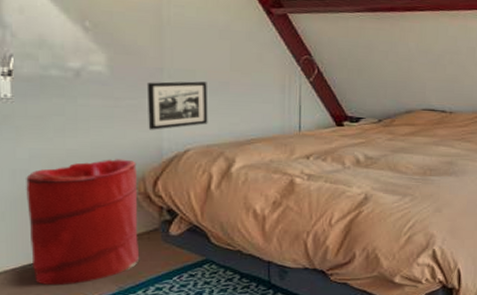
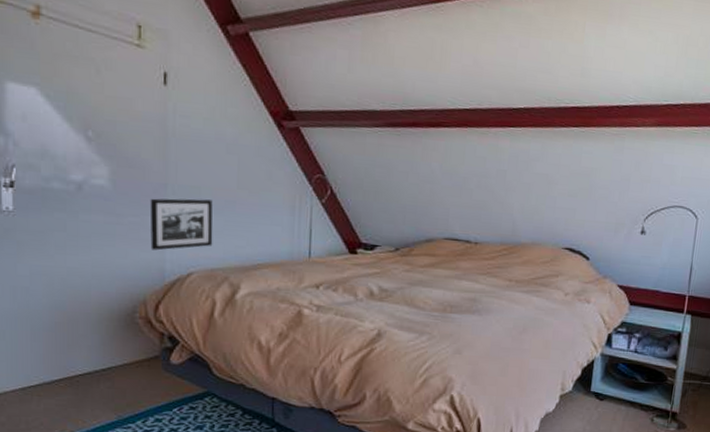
laundry hamper: present [26,159,140,286] -> none [27,279,140,411]

